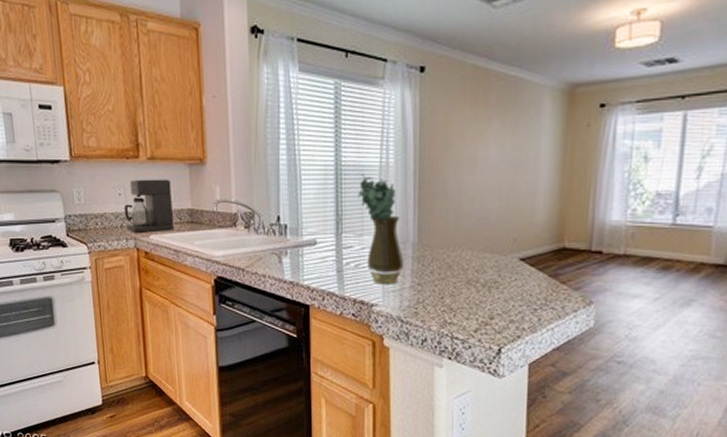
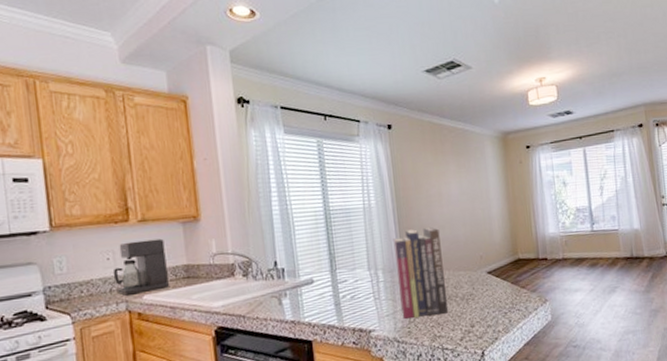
vase: present [358,174,404,285] -> none [347,216,394,312]
books: none [409,197,467,300] -> present [393,227,449,319]

